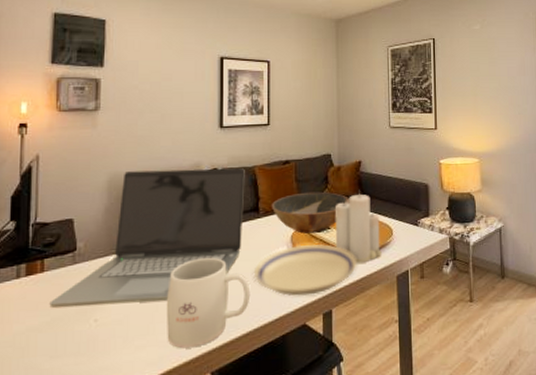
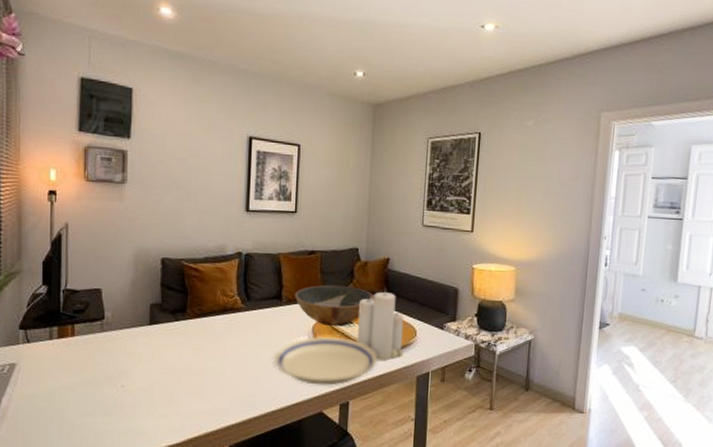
laptop: present [49,168,245,308] -> none [80,247,270,375]
mug: present [166,257,251,349] -> none [188,338,270,422]

